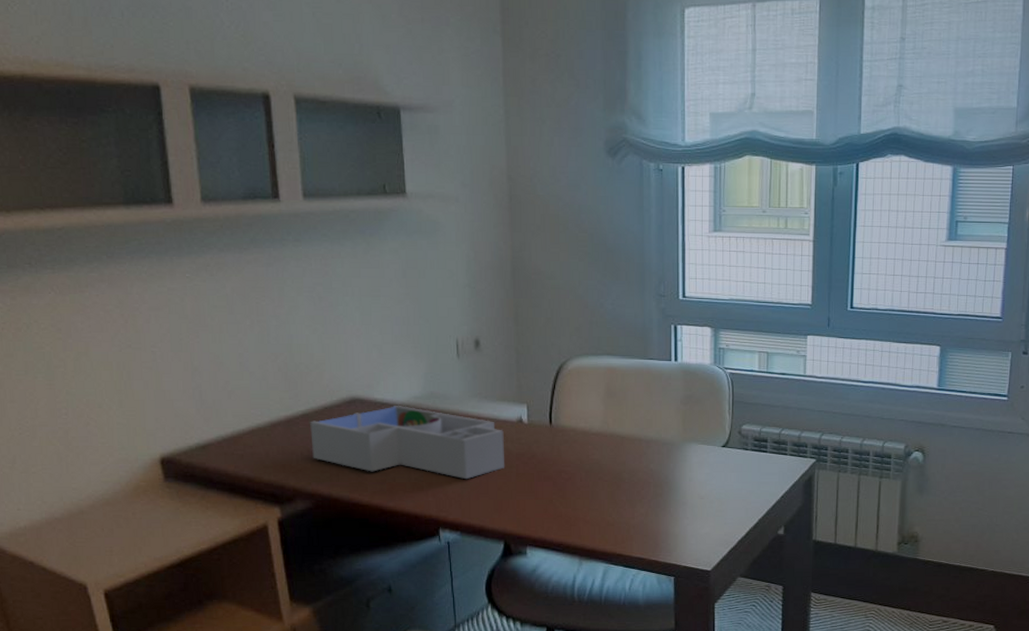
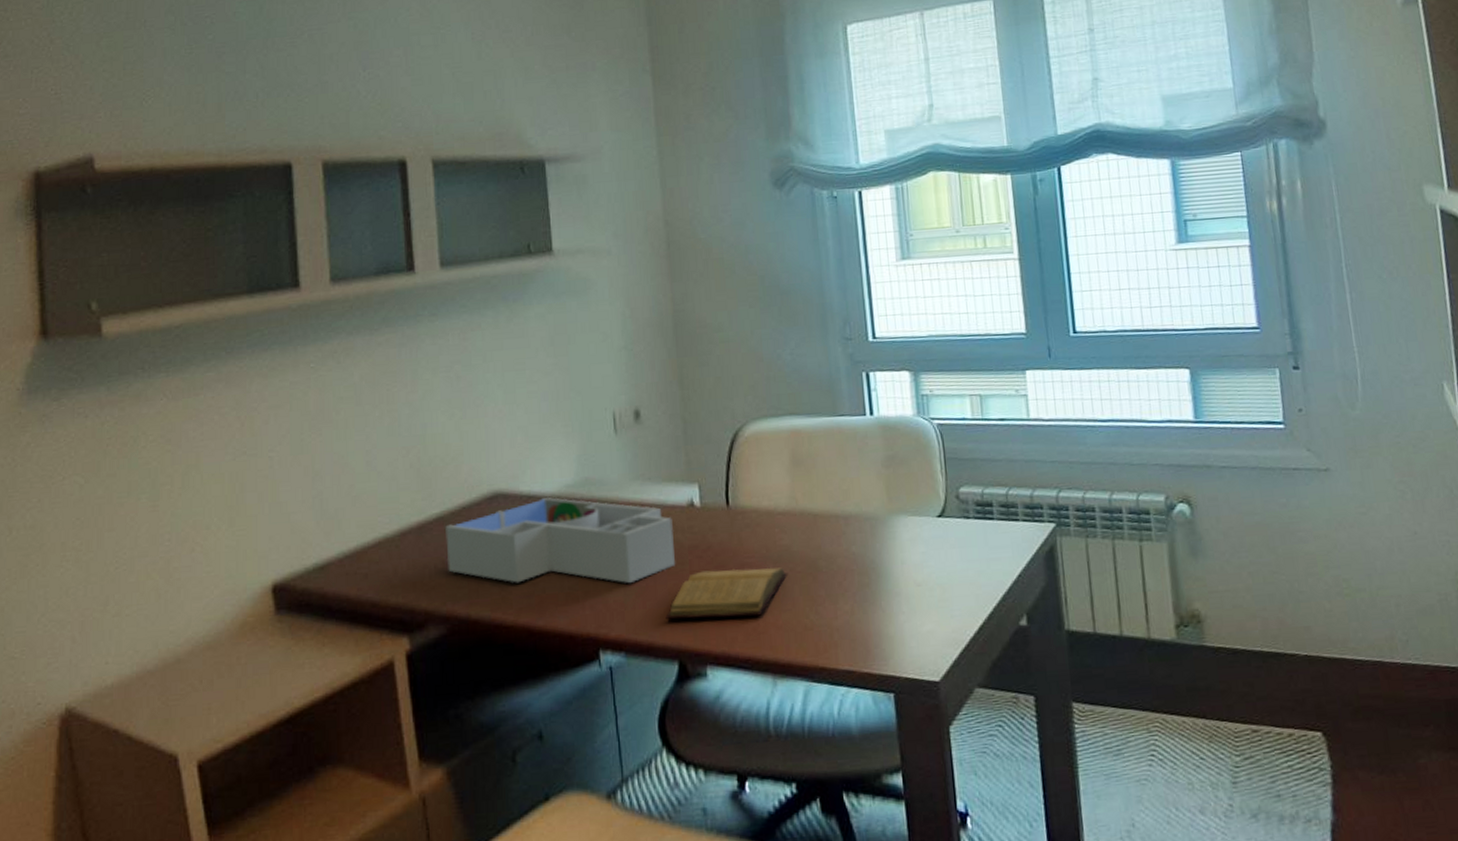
book: none [495,474,597,512] -> present [665,567,788,620]

